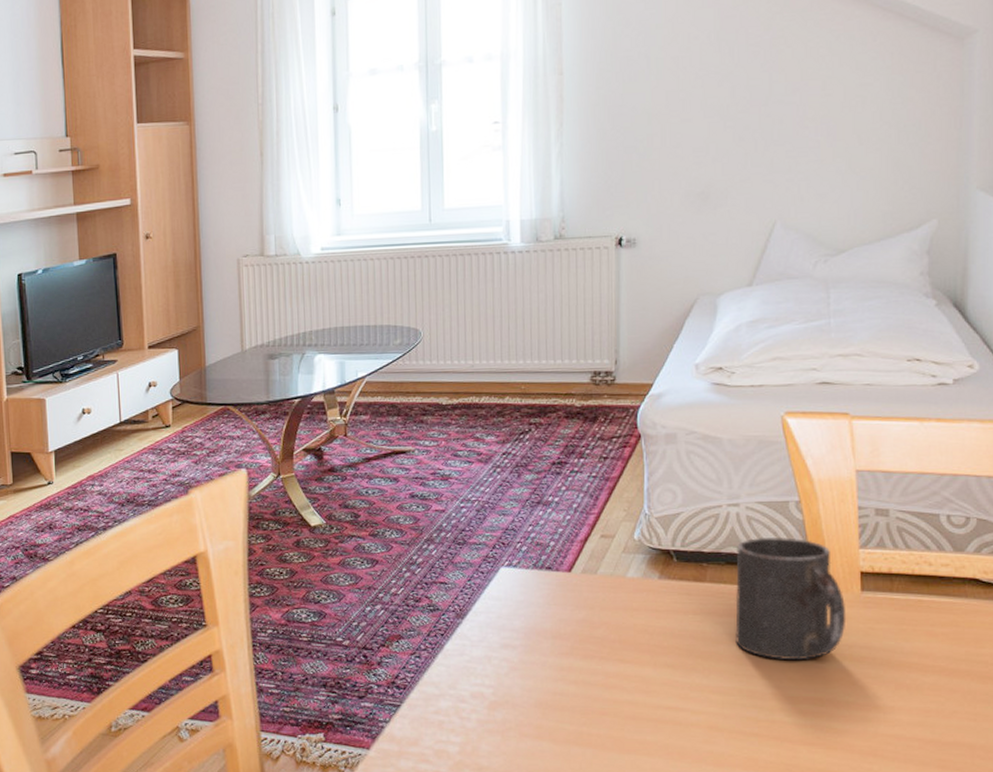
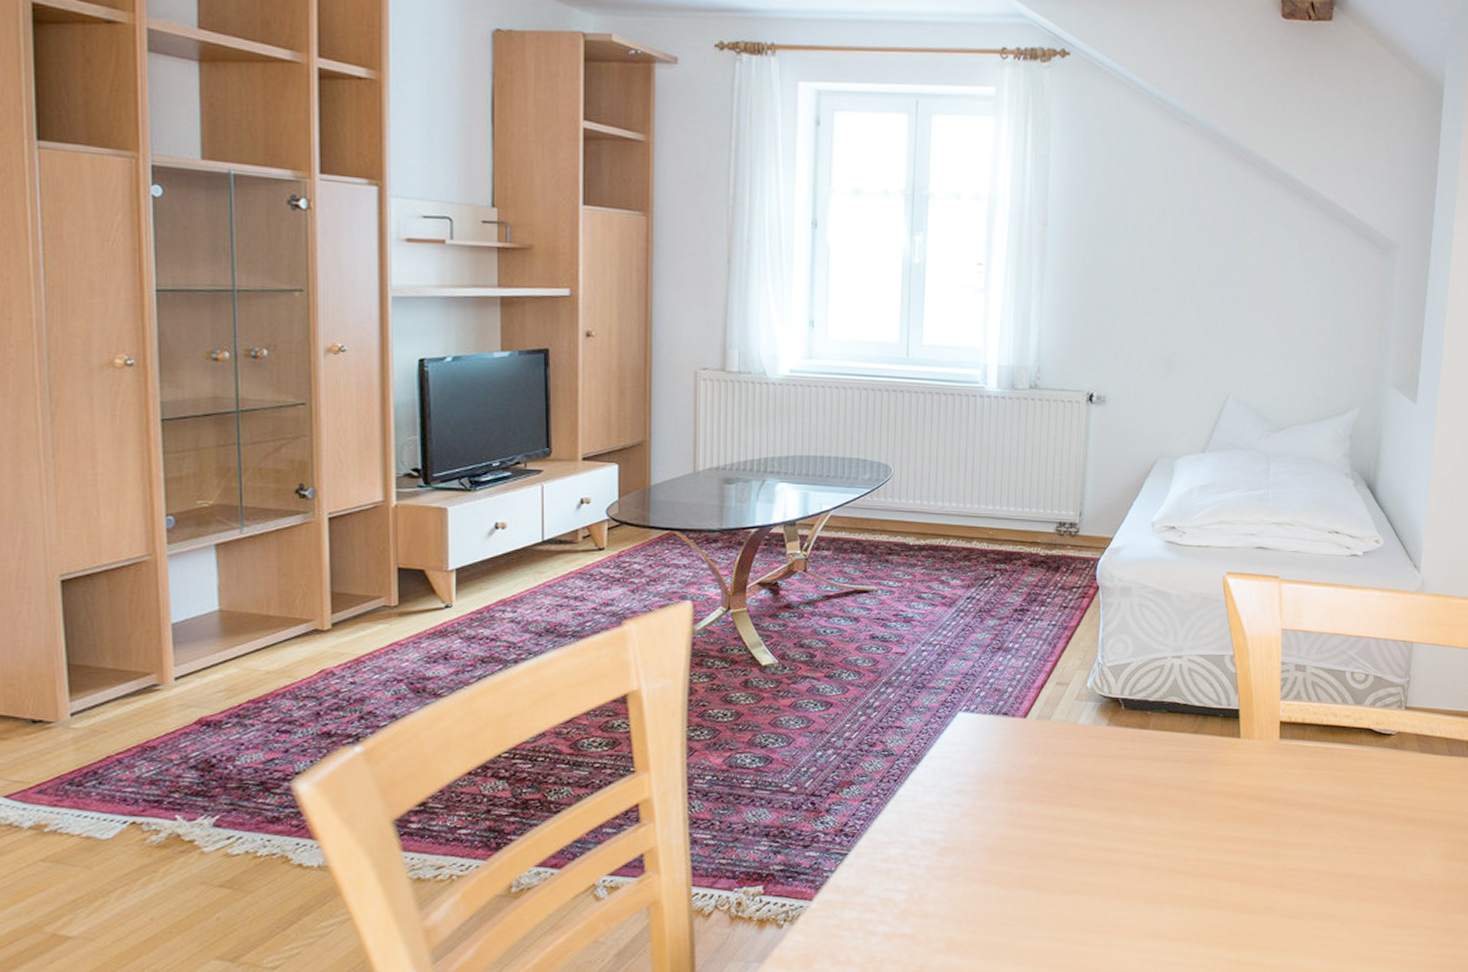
mug: present [735,536,846,660] -> none [1172,687,1266,802]

